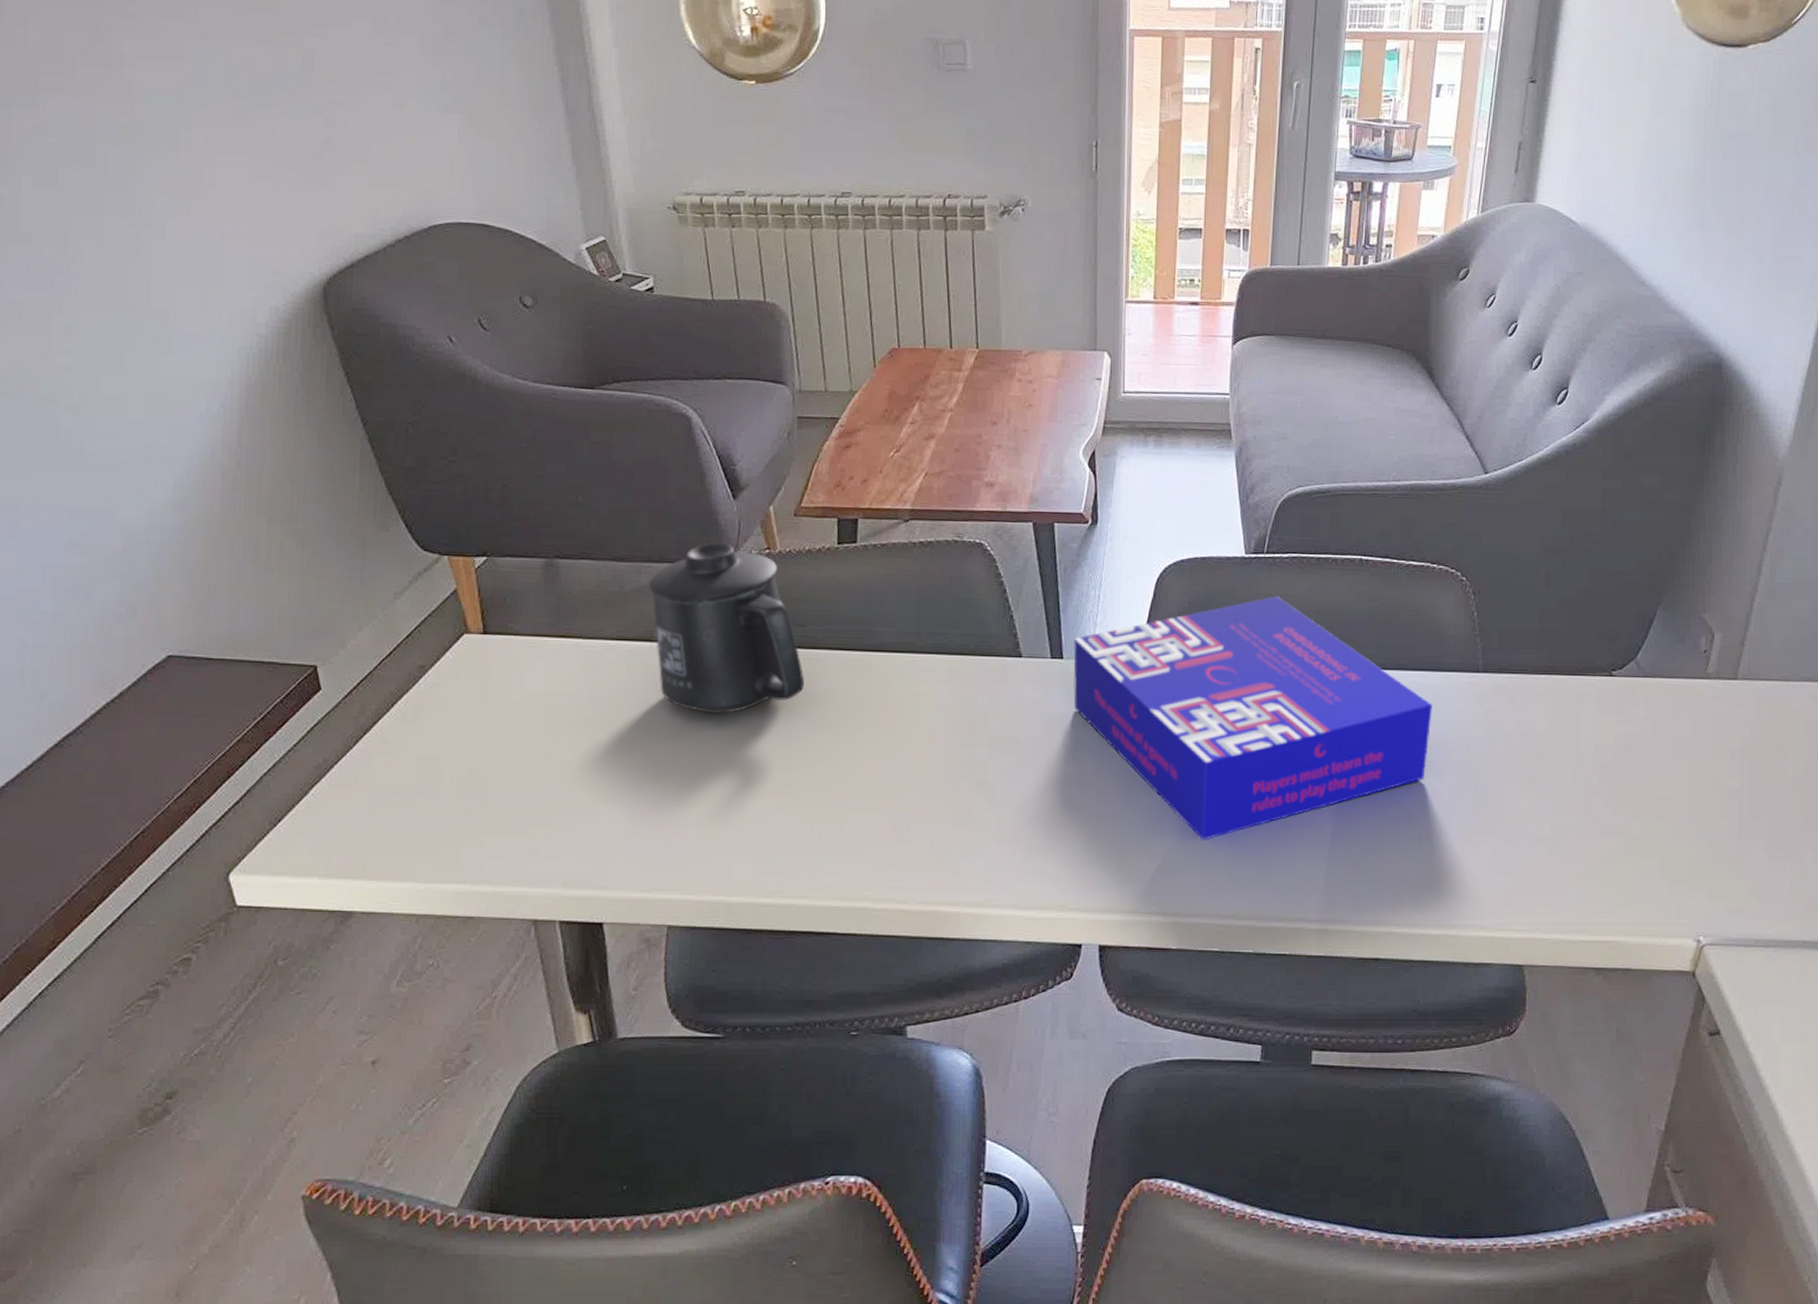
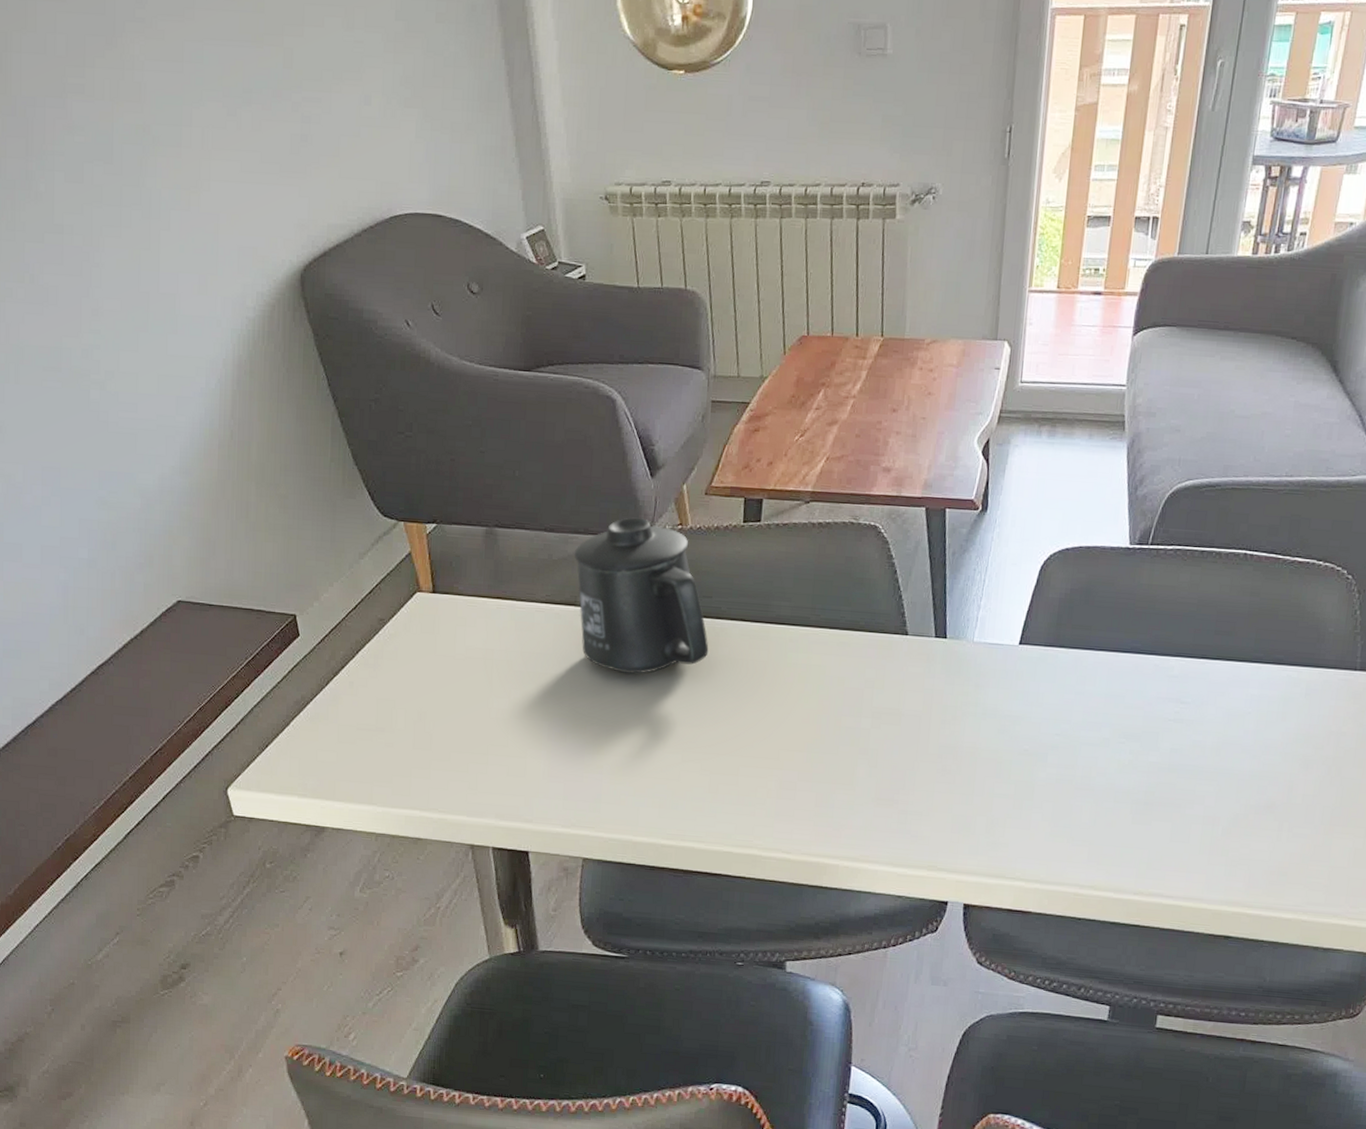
board game: present [1073,596,1433,840] -> none [954,587,1306,815]

